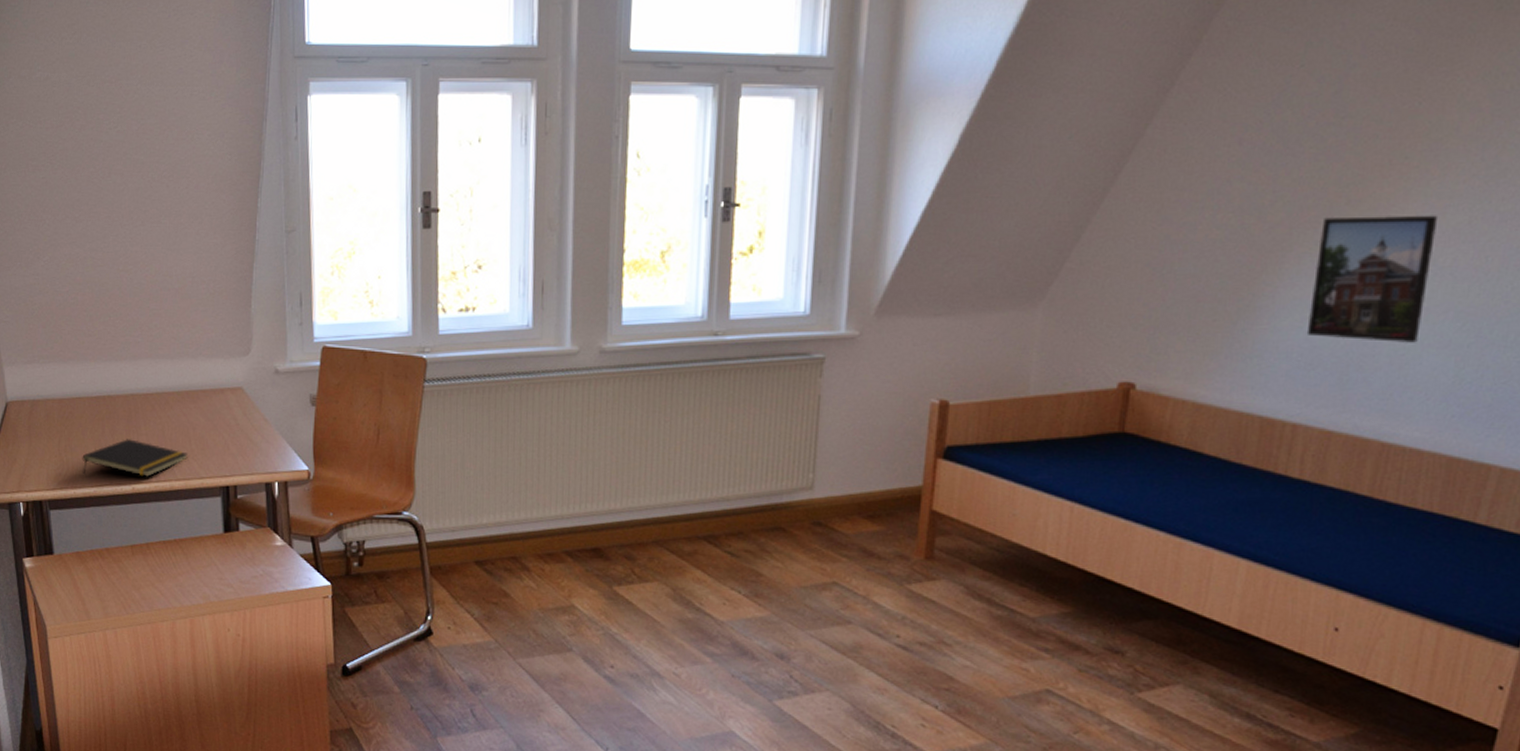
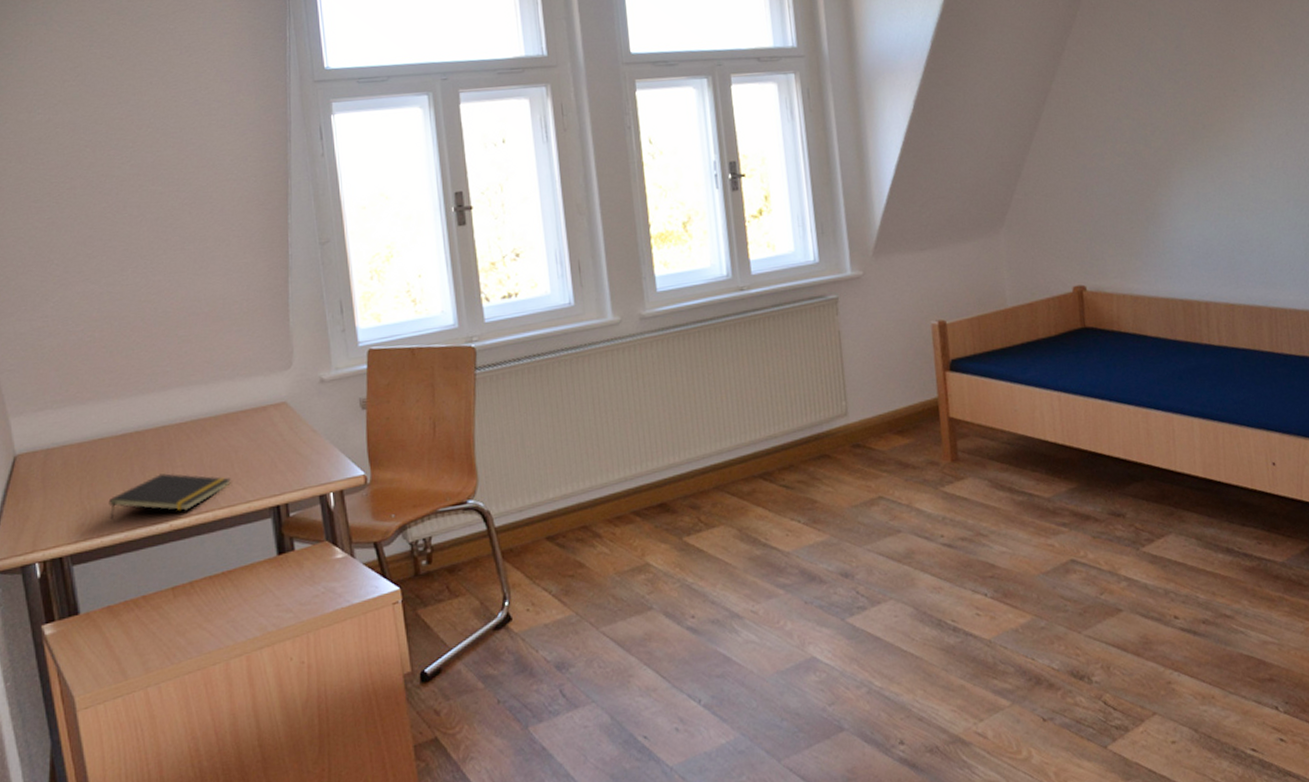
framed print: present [1306,215,1439,343] -> none [1190,130,1275,231]

